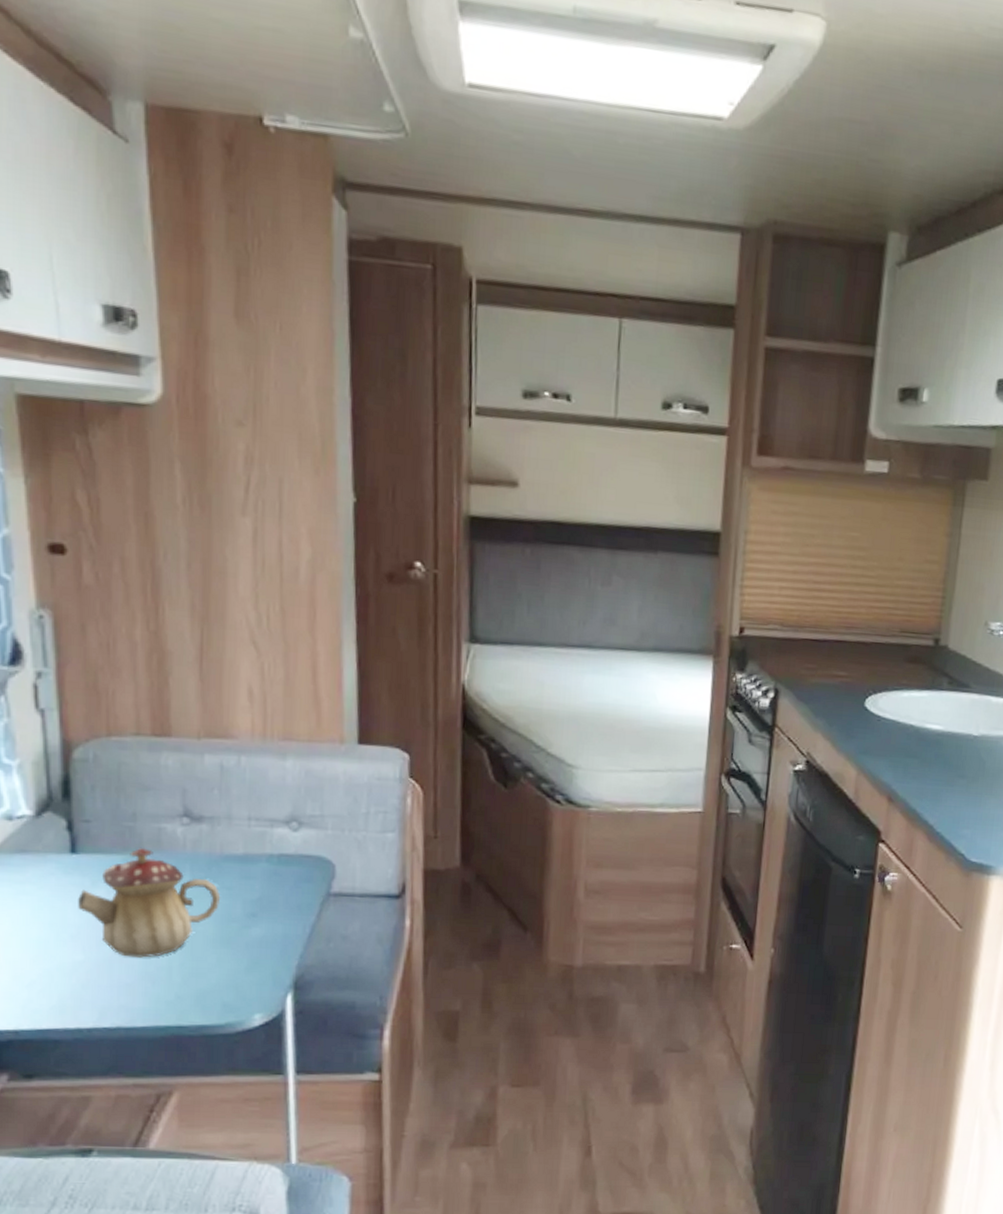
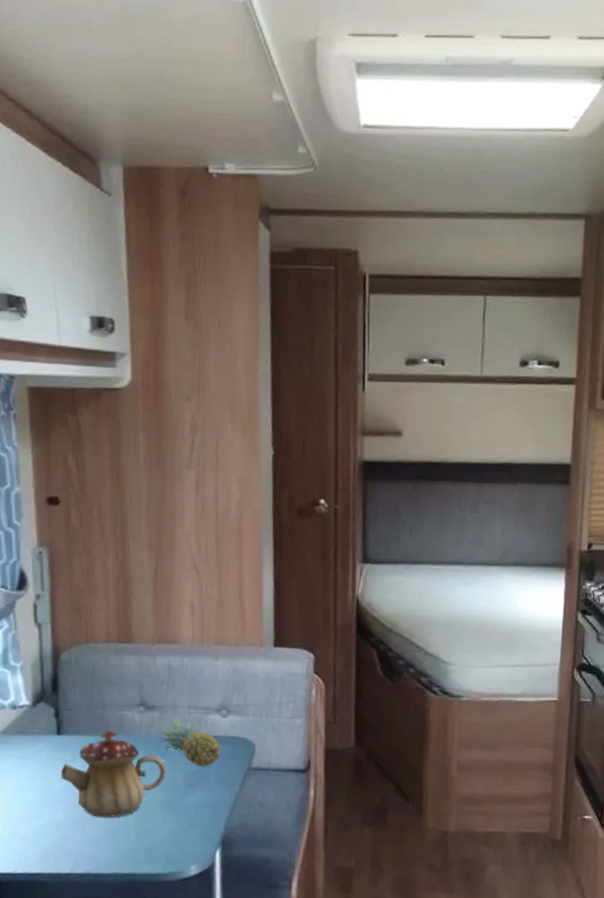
fruit: none [206,829,291,893] -> present [157,715,221,767]

